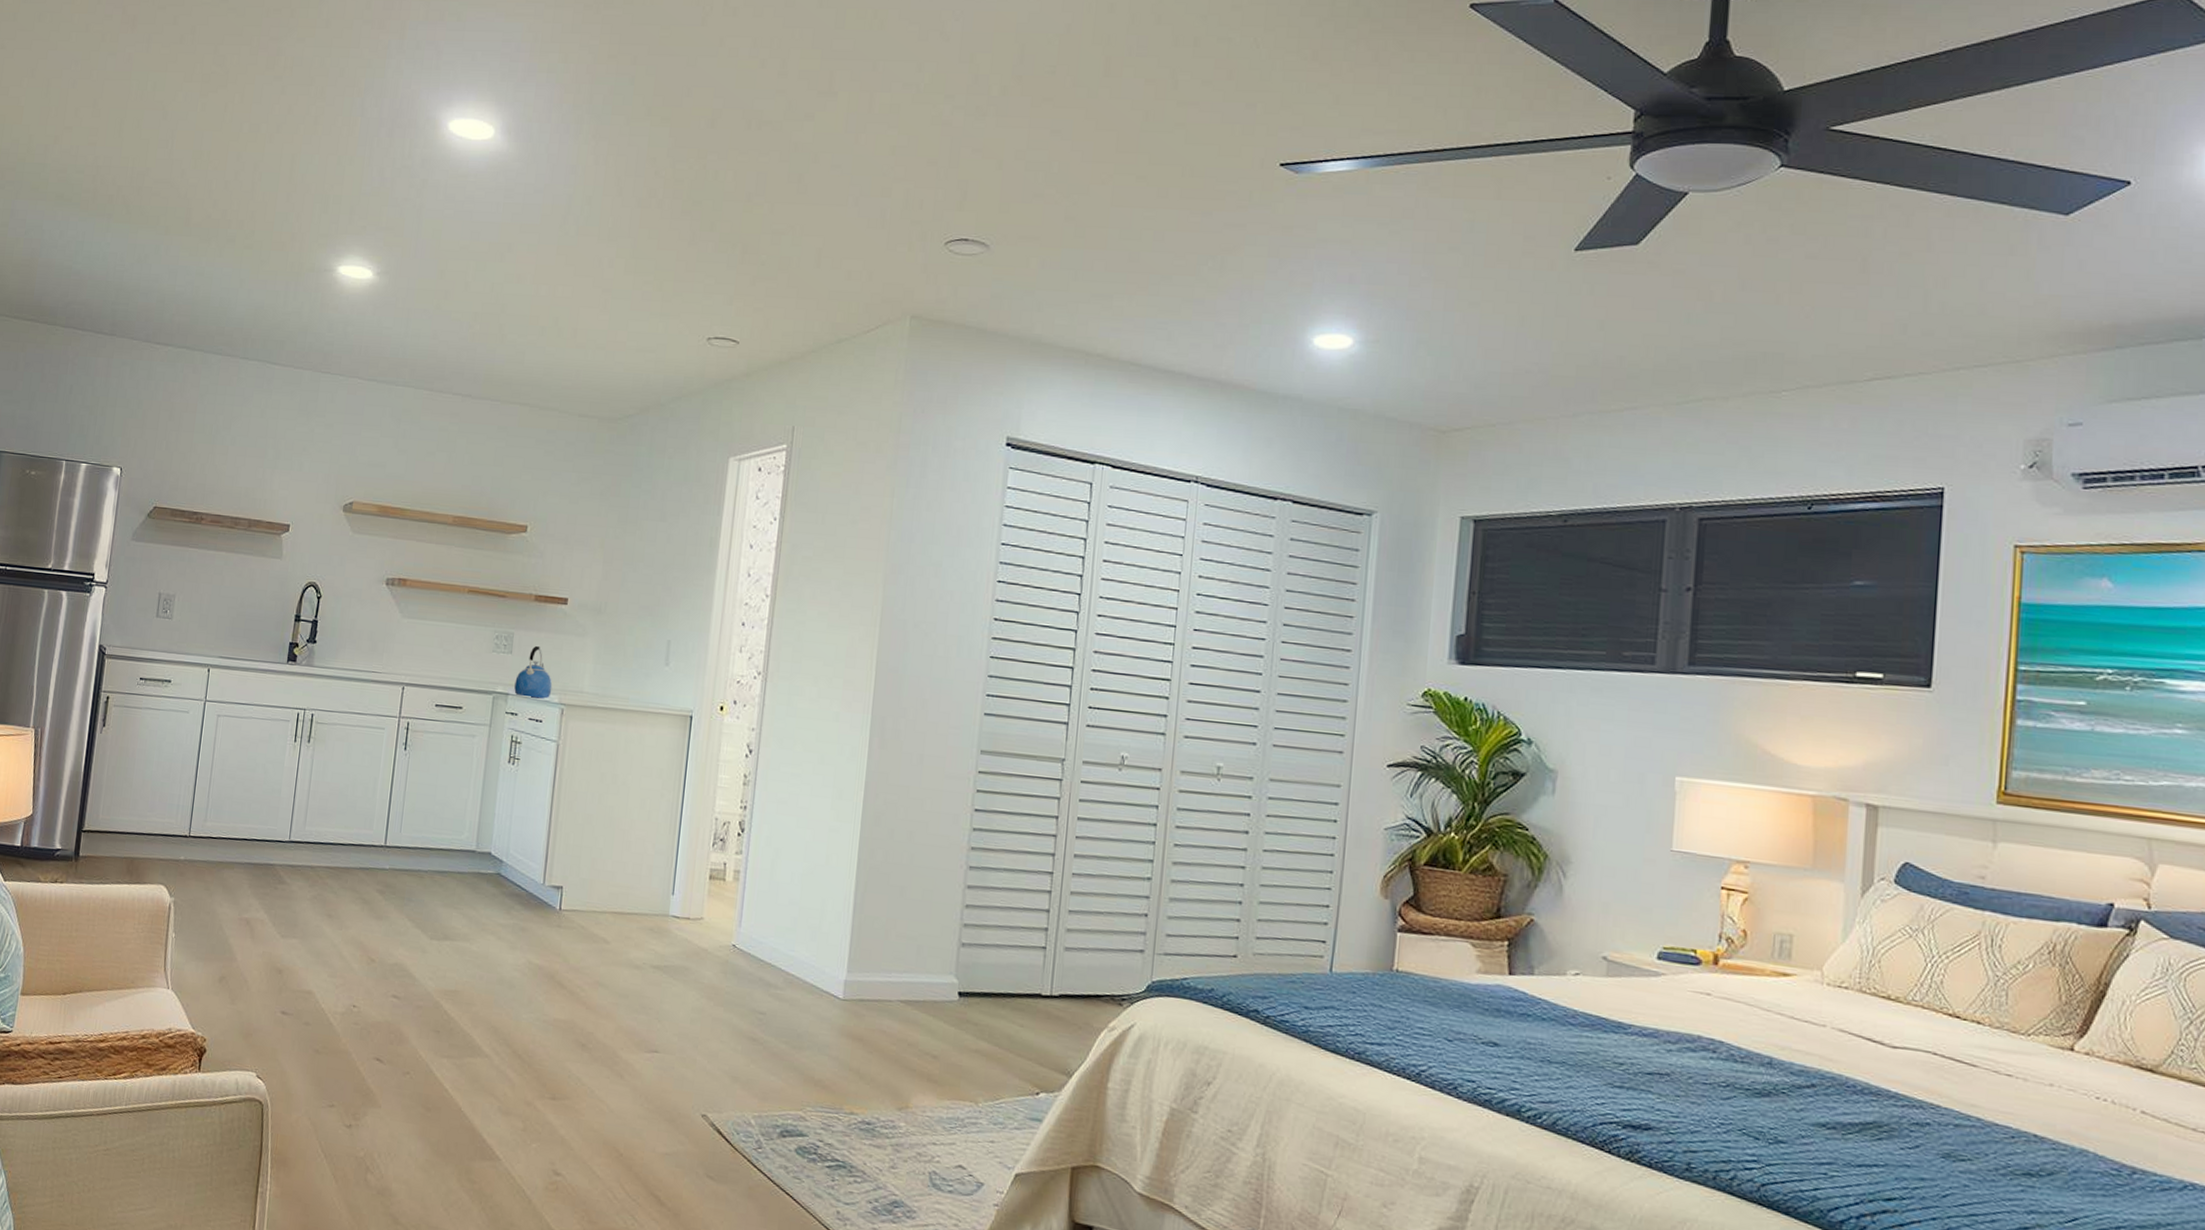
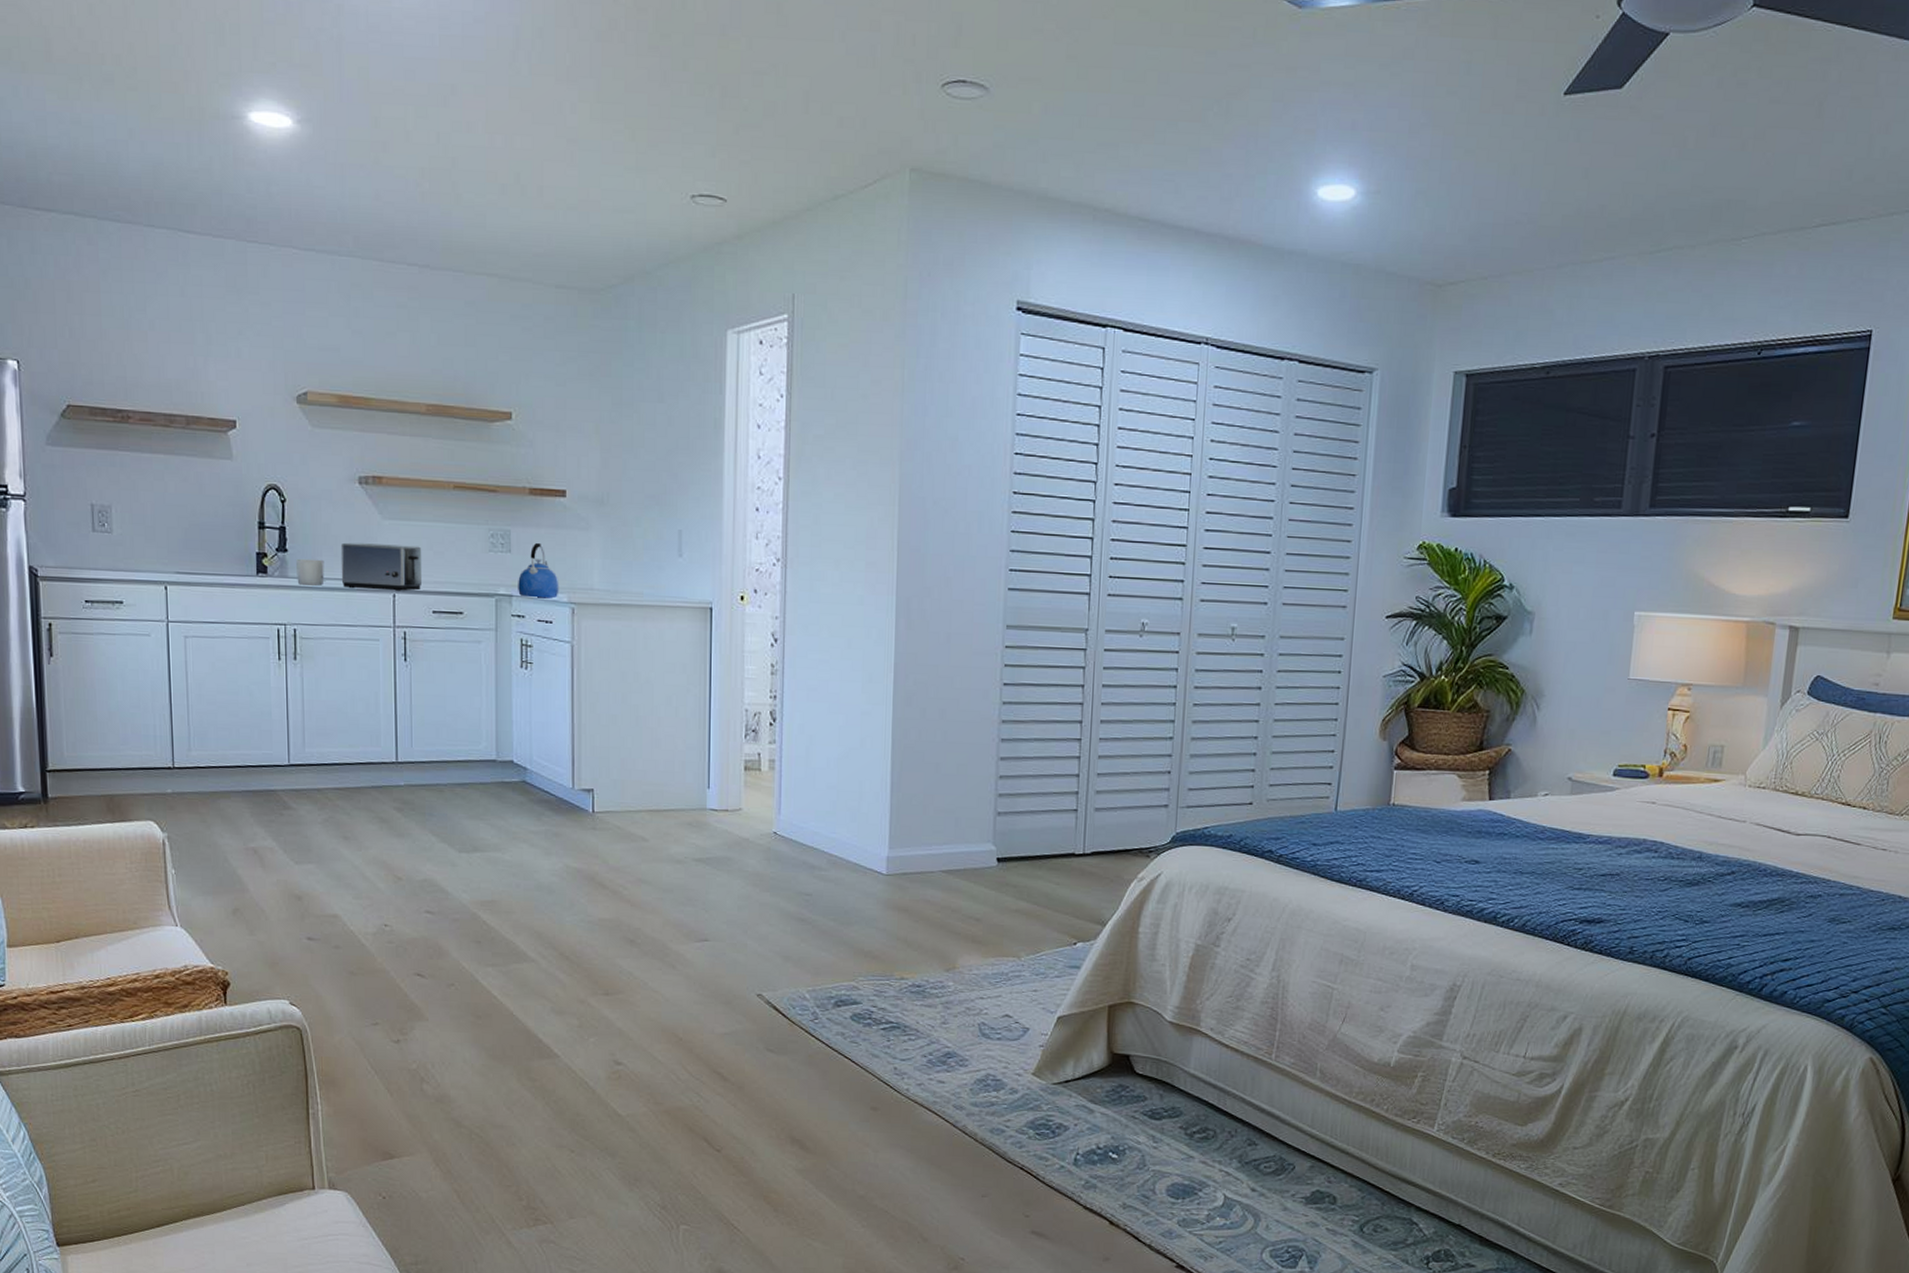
mug: none [320,649,346,676] -> present [296,558,325,587]
toaster: none [359,637,433,685] -> present [340,542,423,591]

